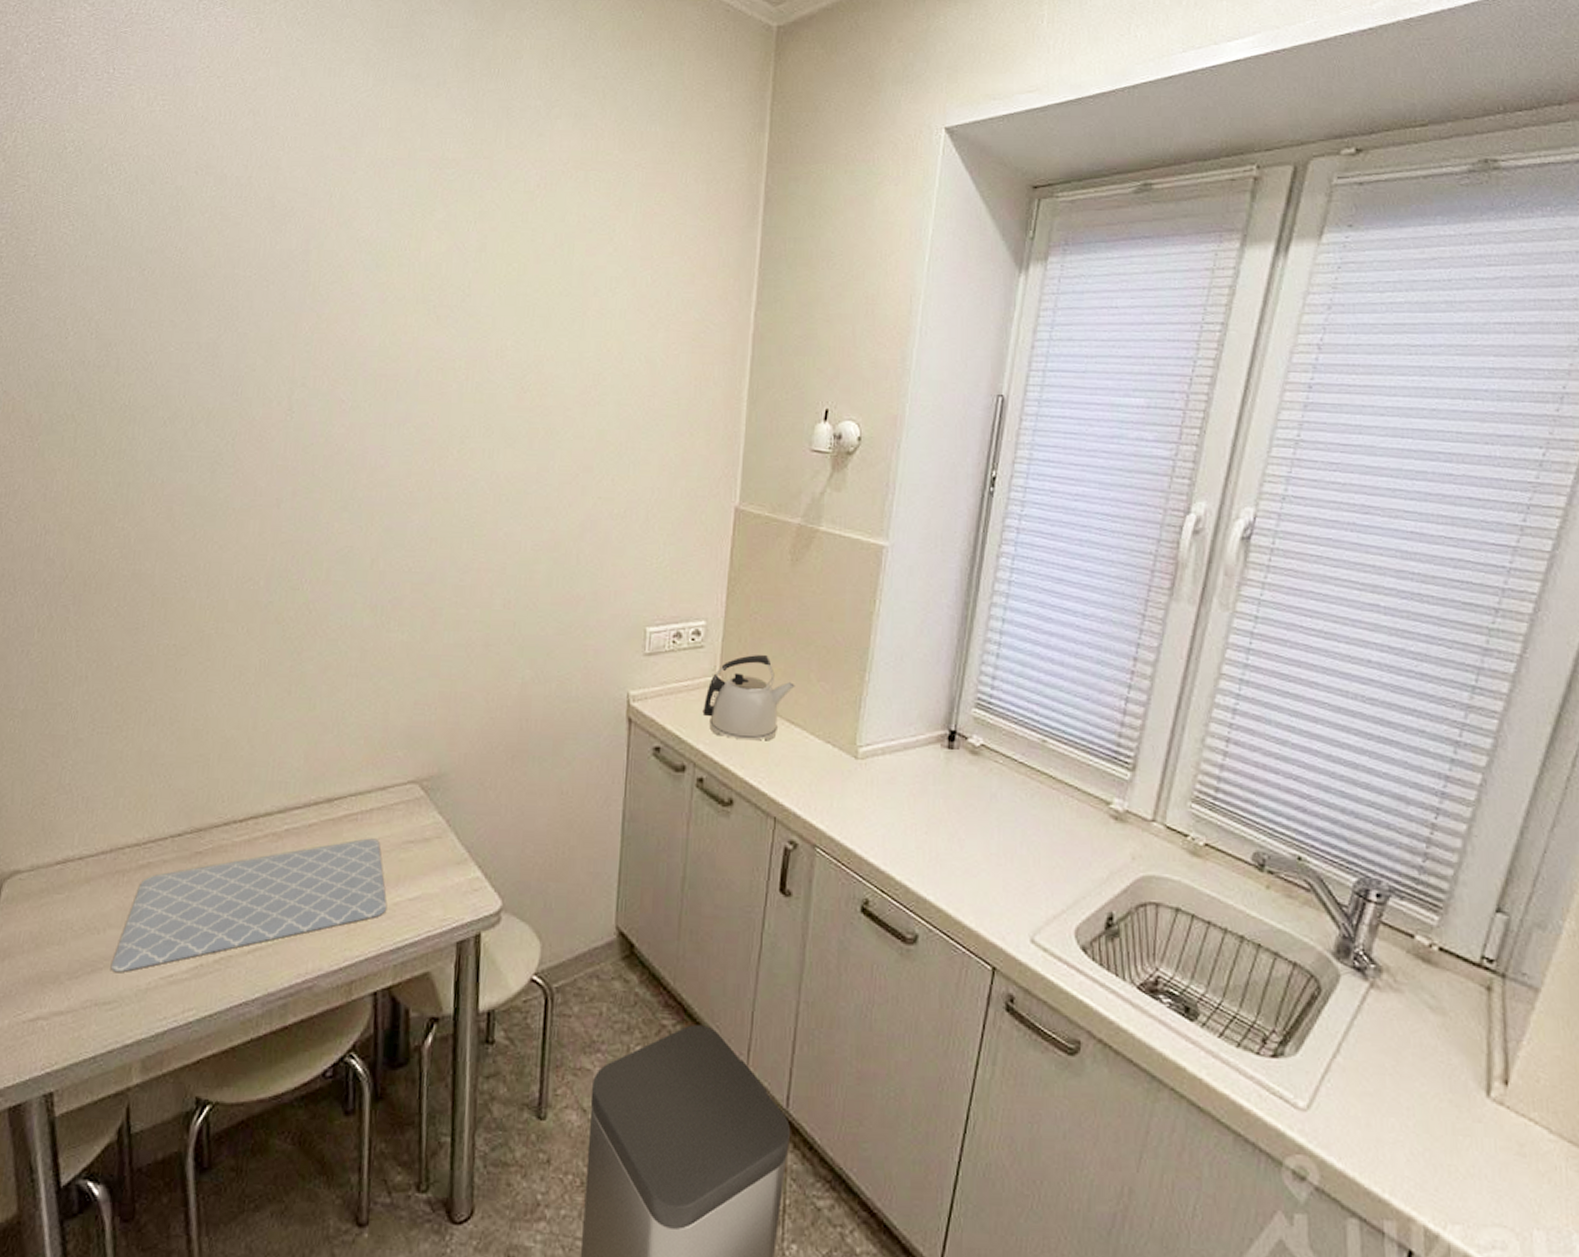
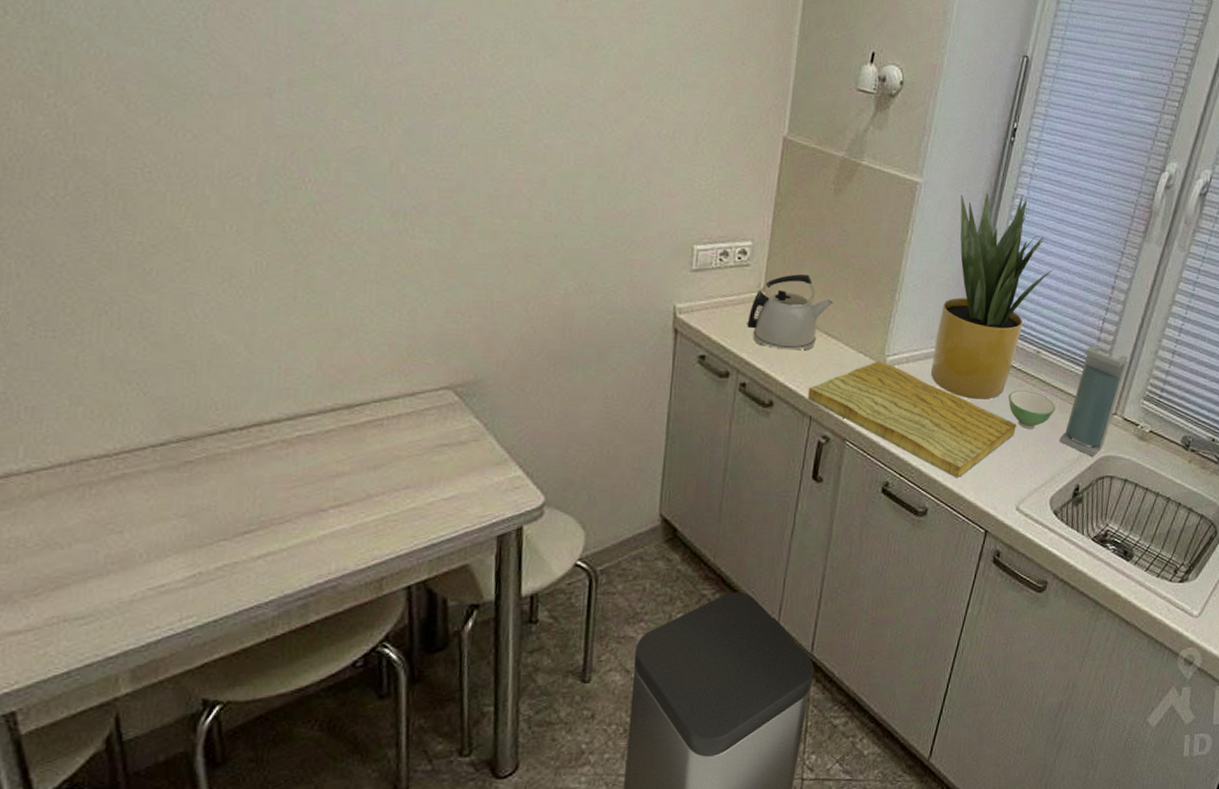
placemat: present [110,838,387,972] -> none [81,443,420,586]
cutting board: none [770,753,1023,898] -> present [807,361,1017,478]
planter: none [913,552,1056,800] -> present [931,192,1054,399]
bowl: none [1010,789,1073,838] -> present [1008,390,1056,429]
soap dispenser: none [1081,730,1165,876] -> present [1060,344,1129,457]

